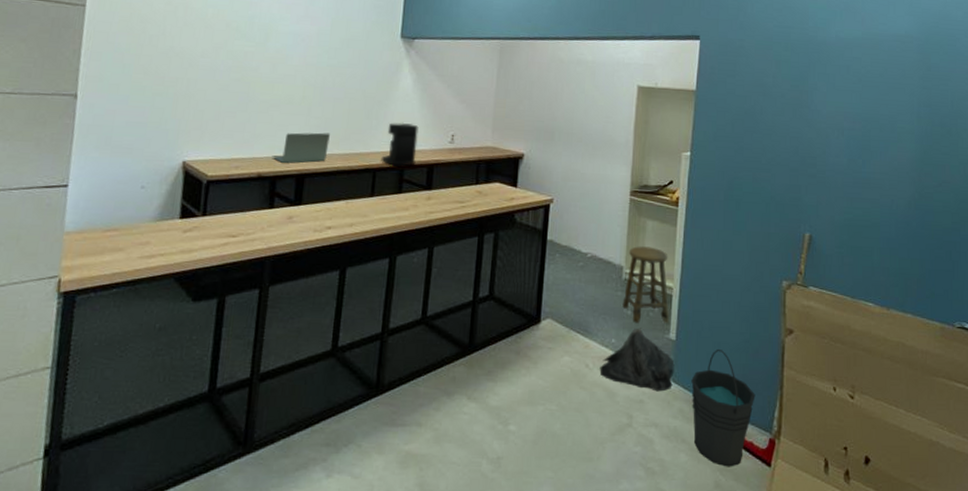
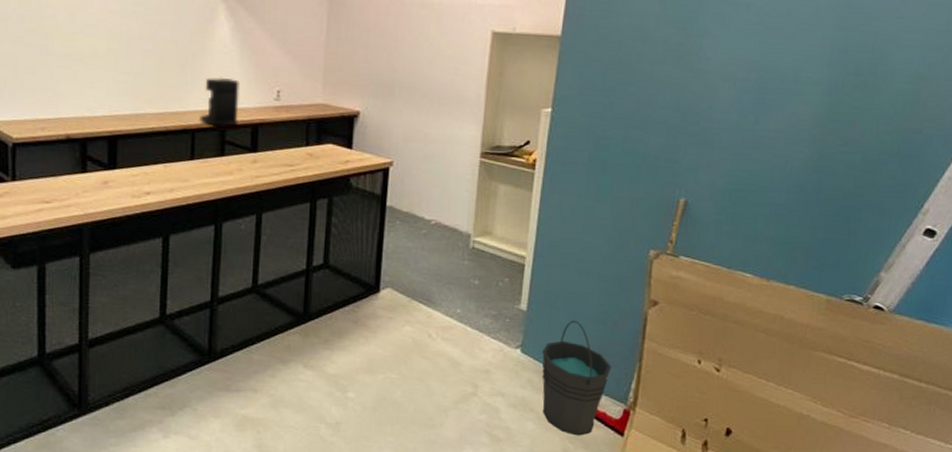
laptop: present [272,132,330,163] -> none [79,89,141,124]
plastic bag: present [599,329,675,392] -> none [443,299,525,362]
step stool: present [622,246,670,324] -> none [469,212,522,294]

